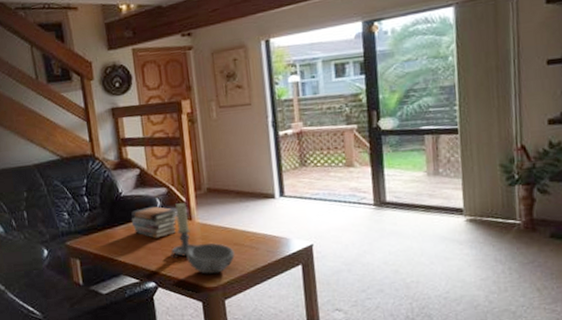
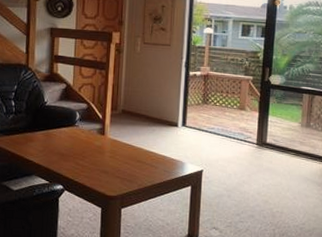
book stack: present [131,206,178,238] -> none [51,118,93,147]
candle holder: present [170,203,197,259] -> none [81,119,105,167]
bowl: present [186,243,235,274] -> none [94,157,137,184]

